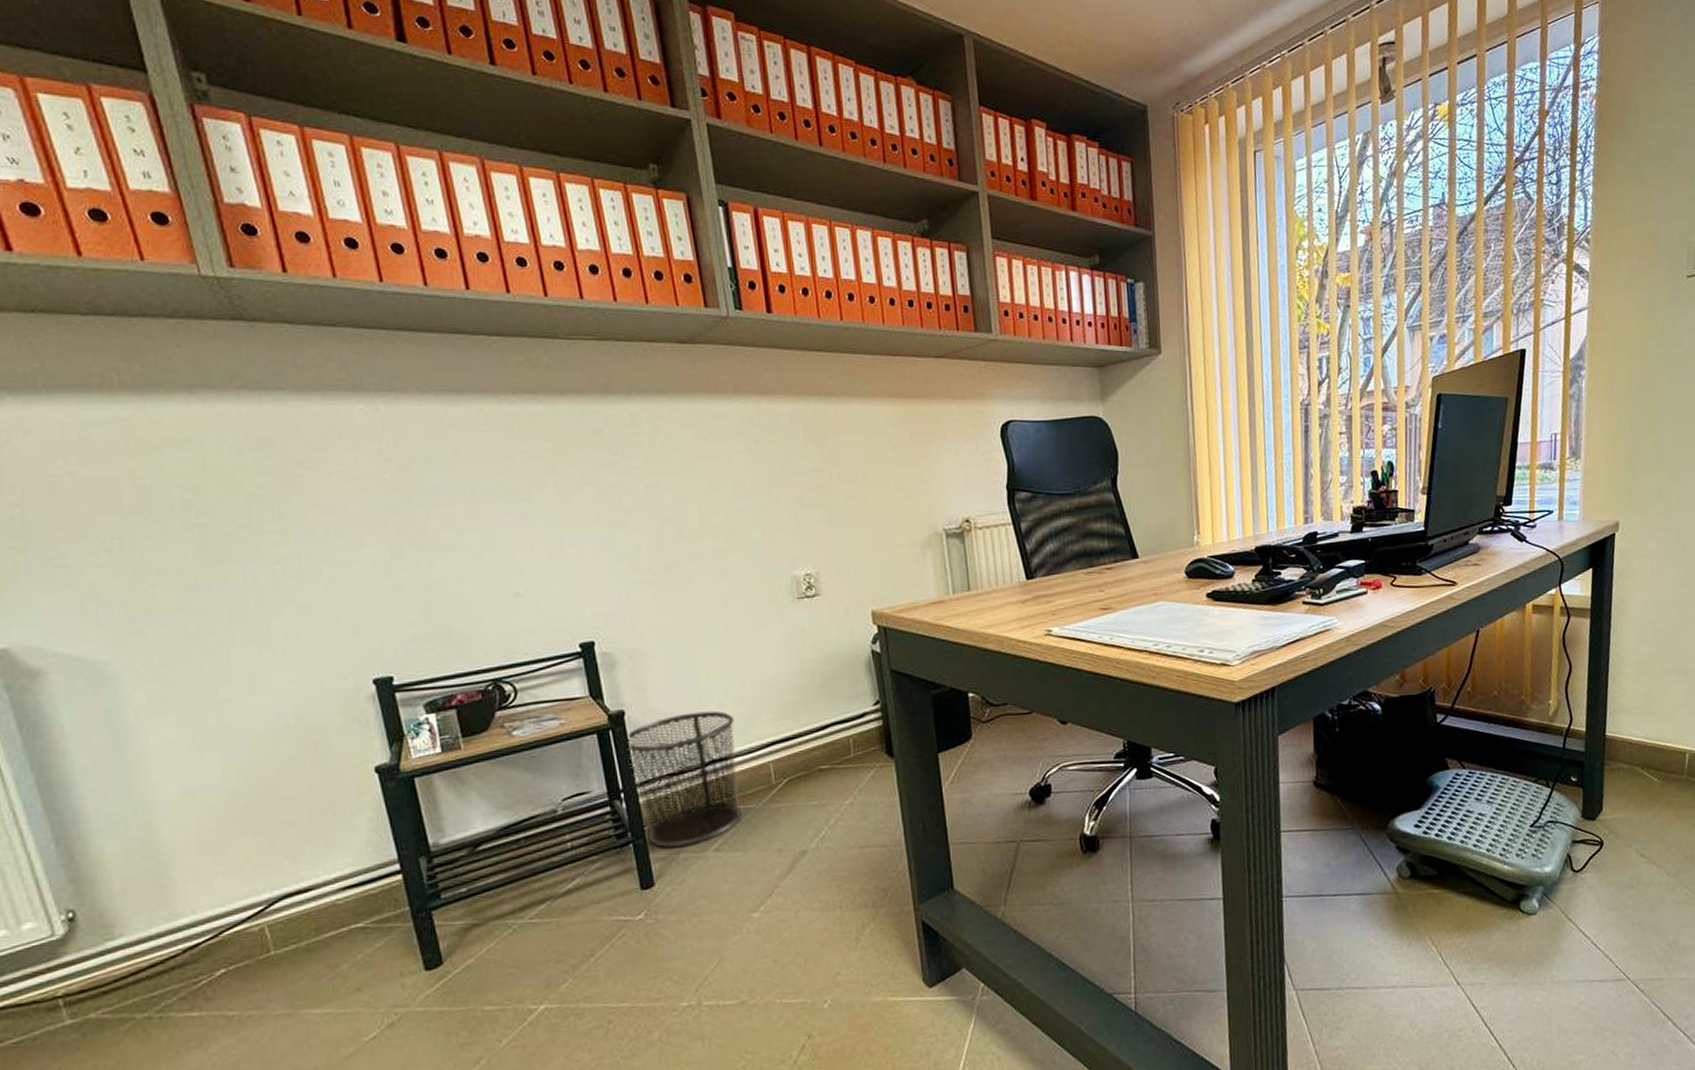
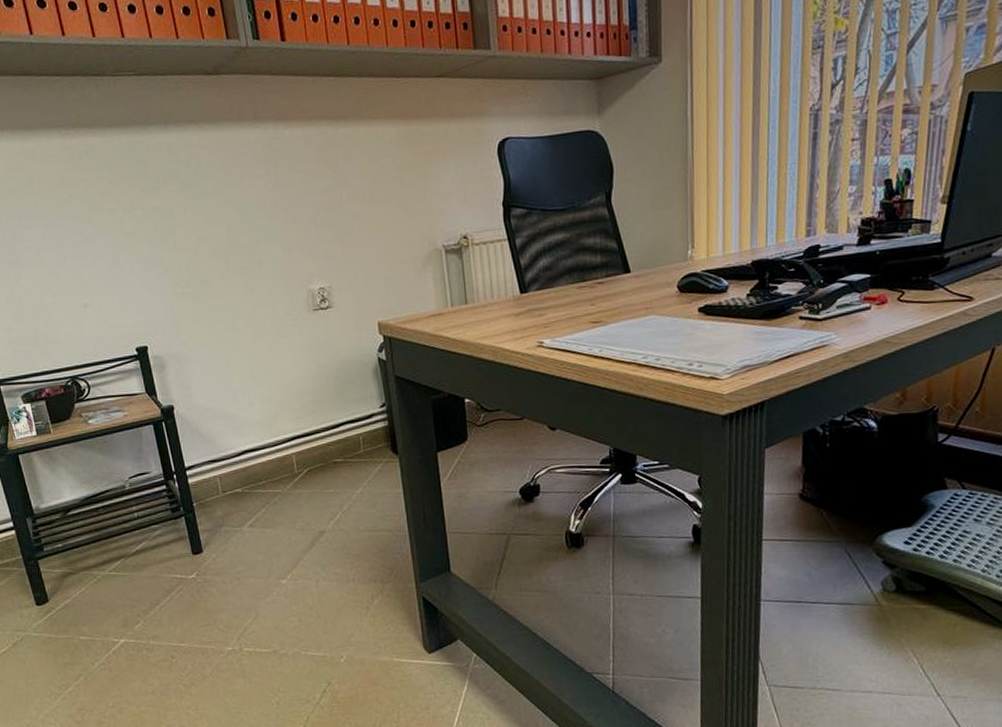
waste bin: present [627,710,743,848] -> none [176,408,271,522]

